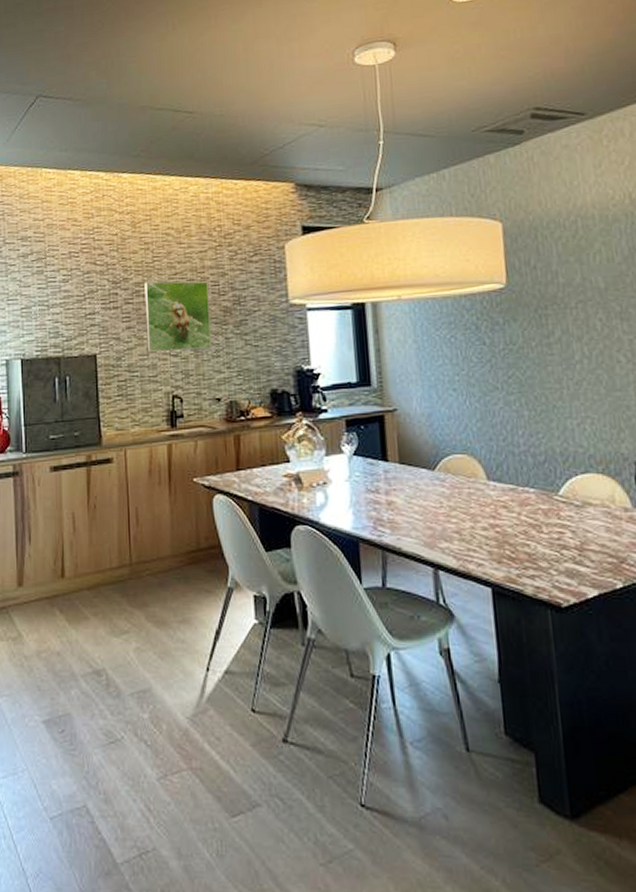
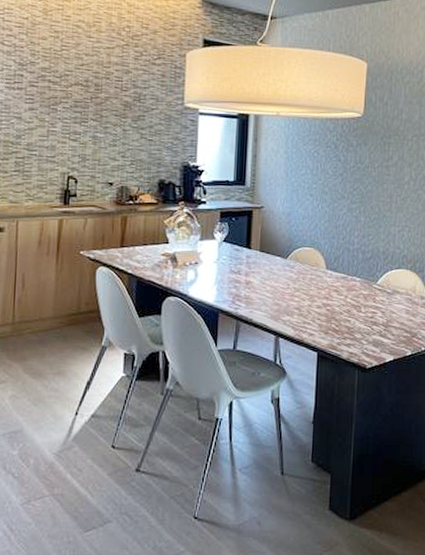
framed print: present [144,281,211,352] -> none [47,68,112,138]

